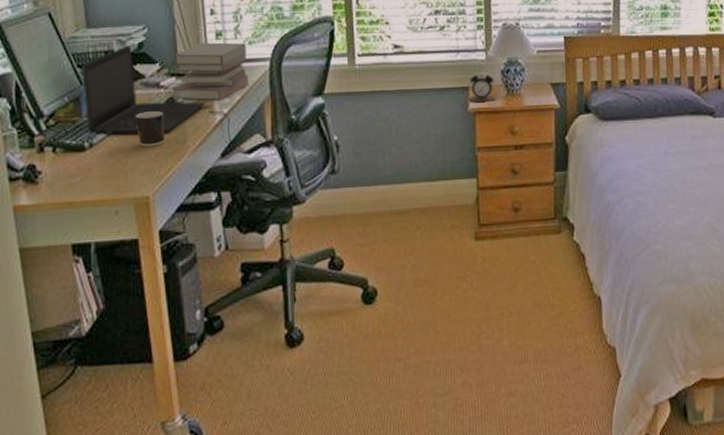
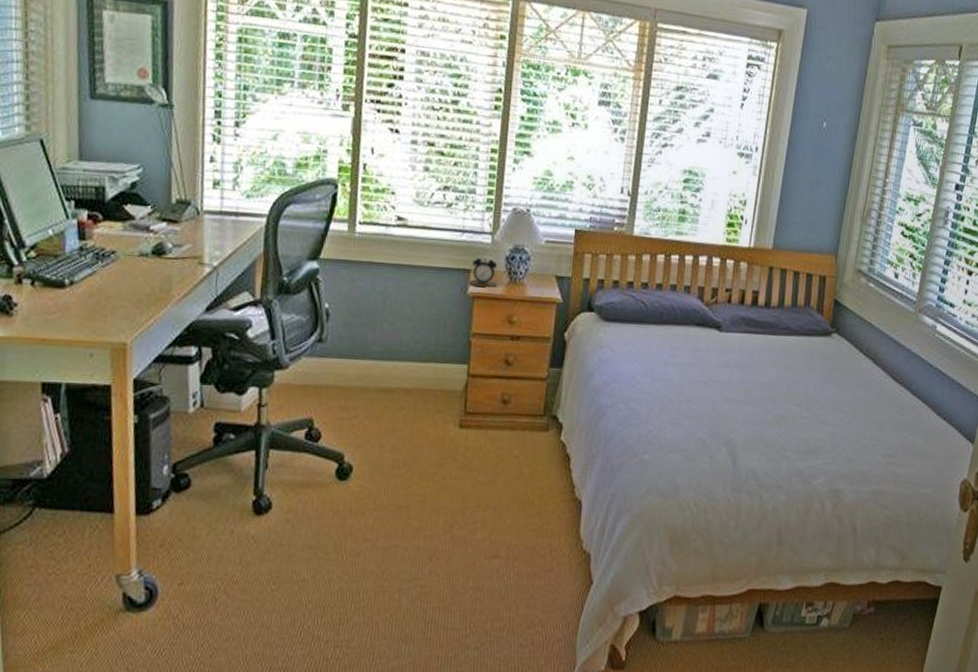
laptop: present [82,45,206,136] -> none [69,183,196,280]
mug: present [135,111,165,147] -> none [119,254,152,292]
books: present [172,42,248,101] -> none [161,190,244,252]

